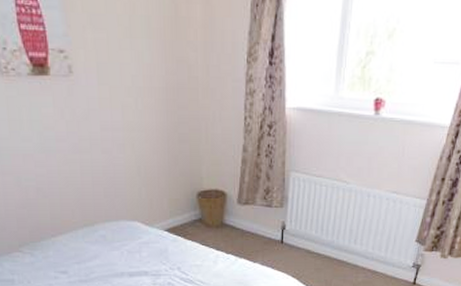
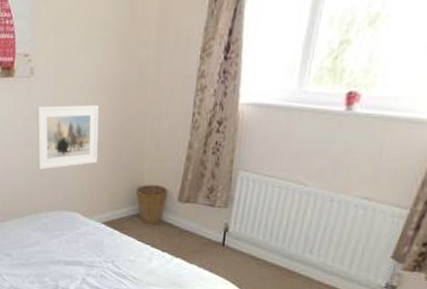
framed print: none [80,107,153,178] -> present [36,105,99,170]

